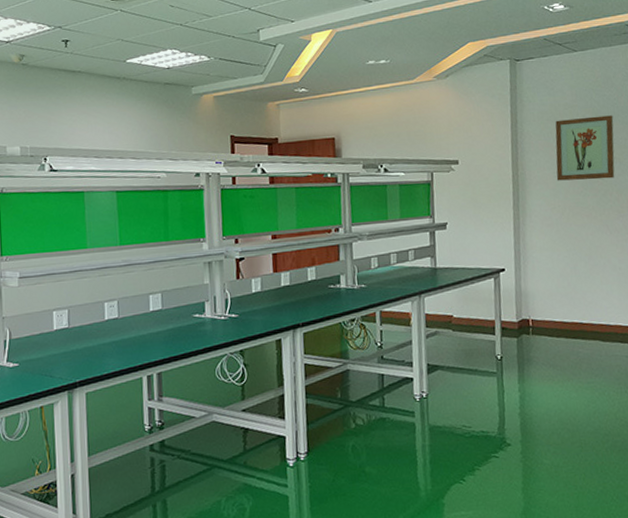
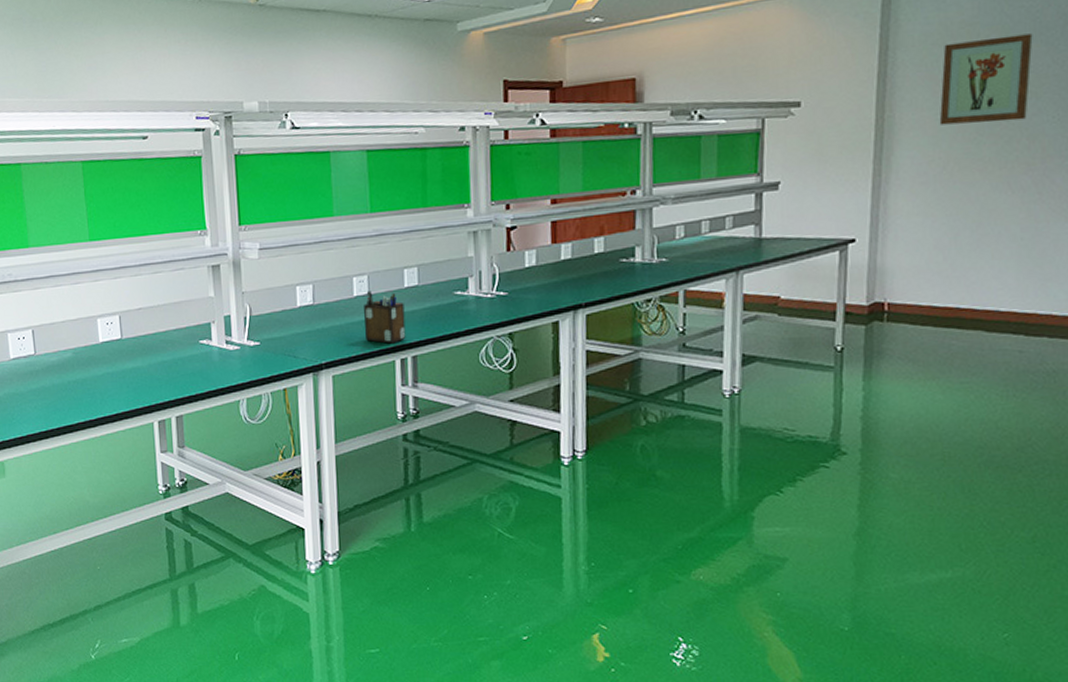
desk organizer: none [114,314,152,362] -> present [364,290,406,344]

